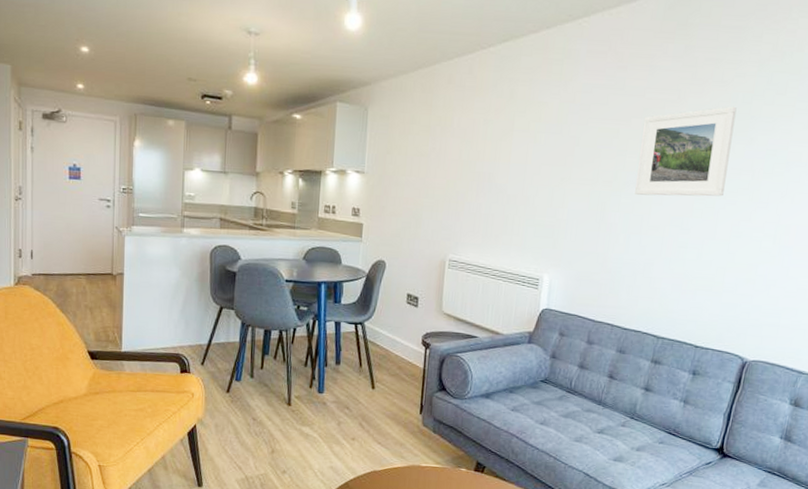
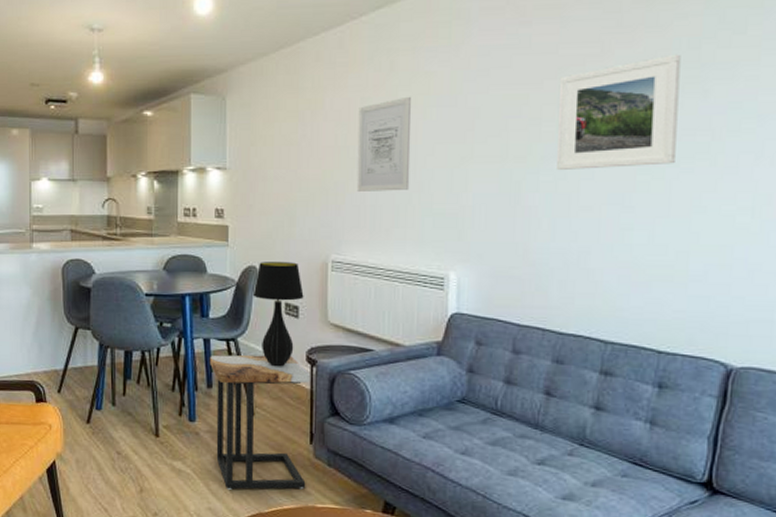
side table: none [339,336,425,452] -> present [210,354,311,490]
table lamp: none [380,257,424,349] -> present [252,262,304,367]
wall art: none [474,121,525,203] -> present [356,96,412,191]

